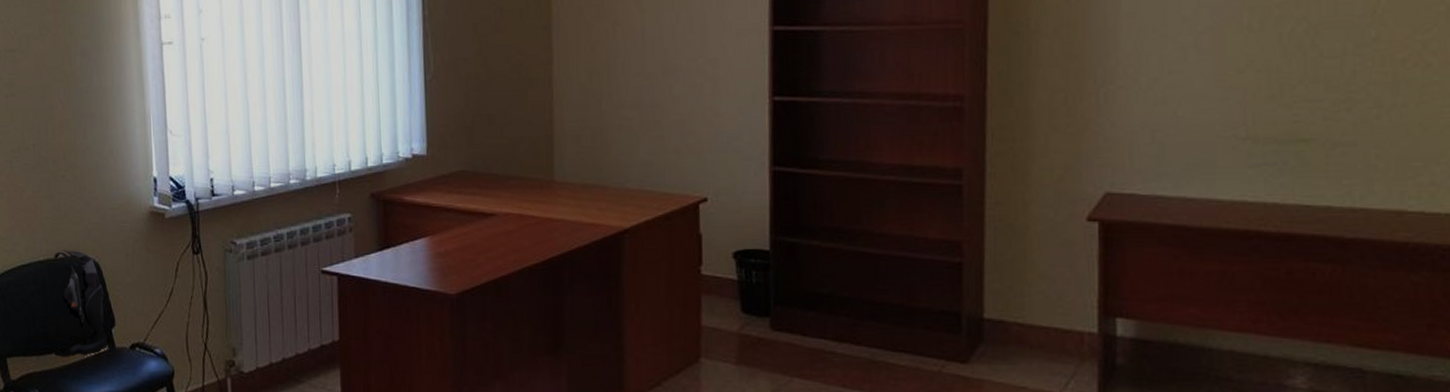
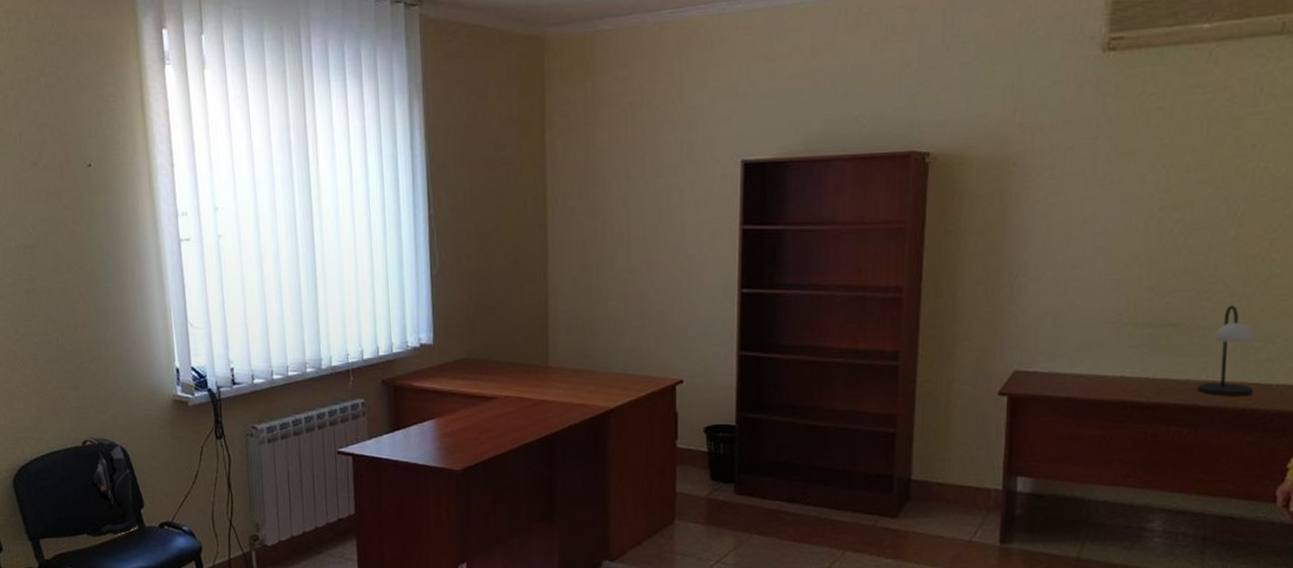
table lamp: none [1341,118,1415,228] -> present [1197,305,1254,397]

